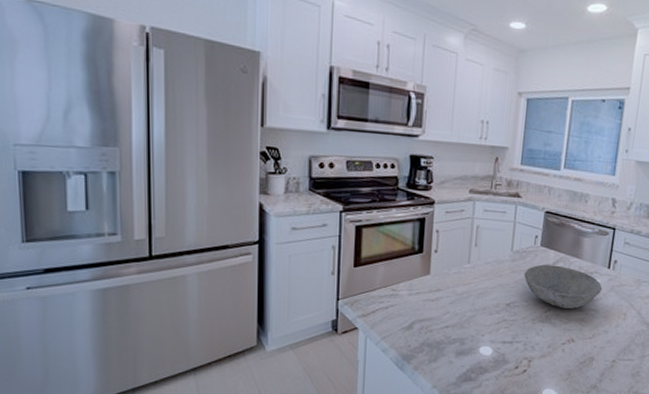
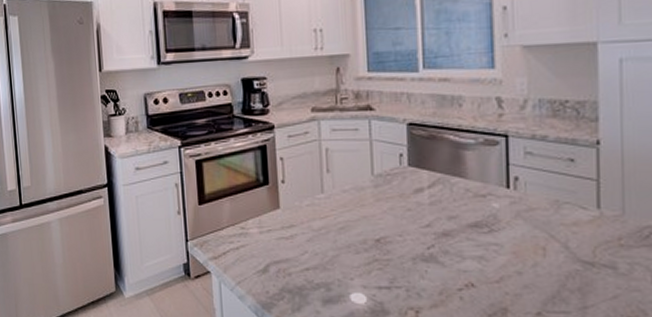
bowl: present [524,264,602,309] -> none [393,188,503,243]

